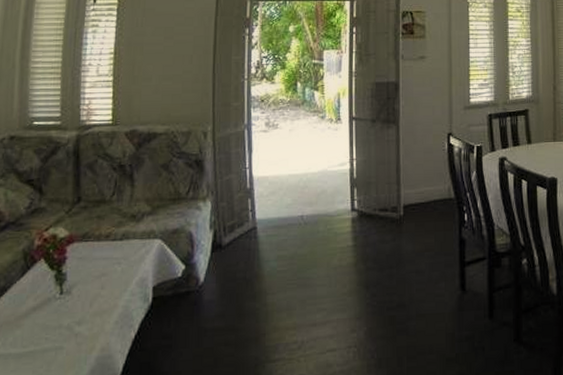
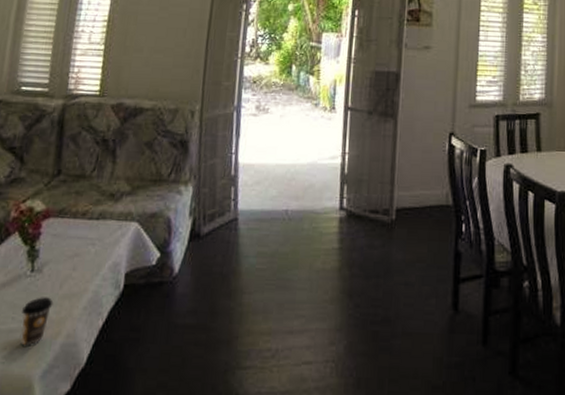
coffee cup: none [55,316,85,363] -> present [21,297,53,346]

